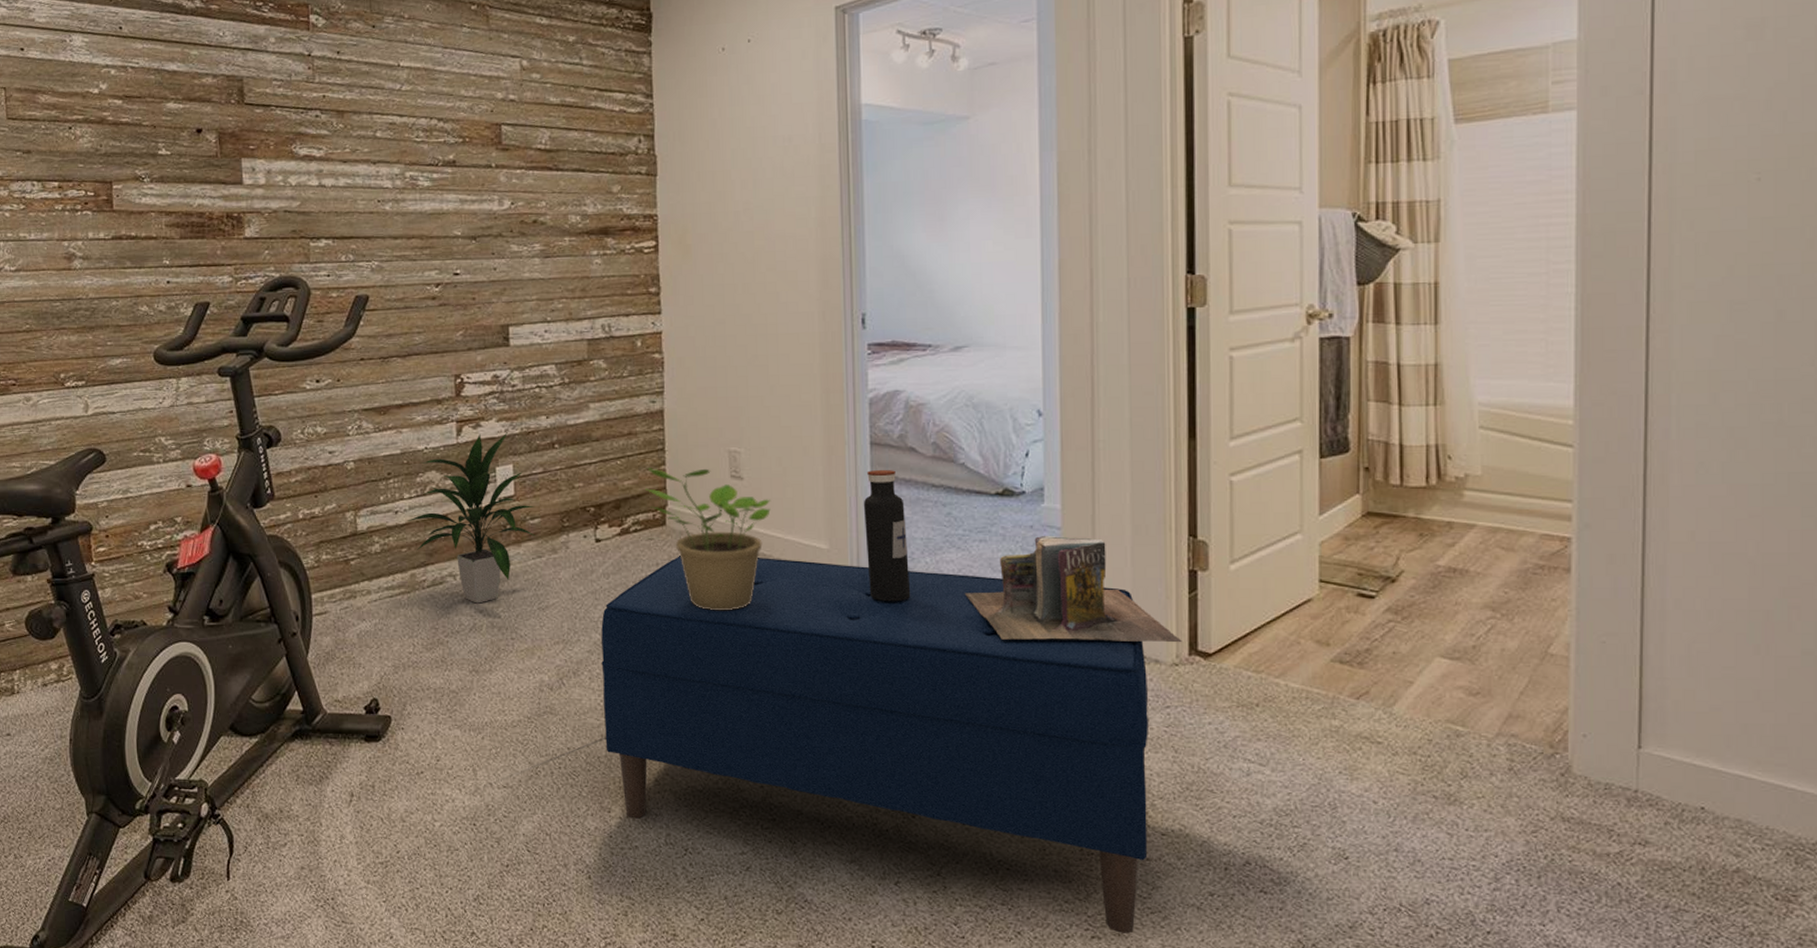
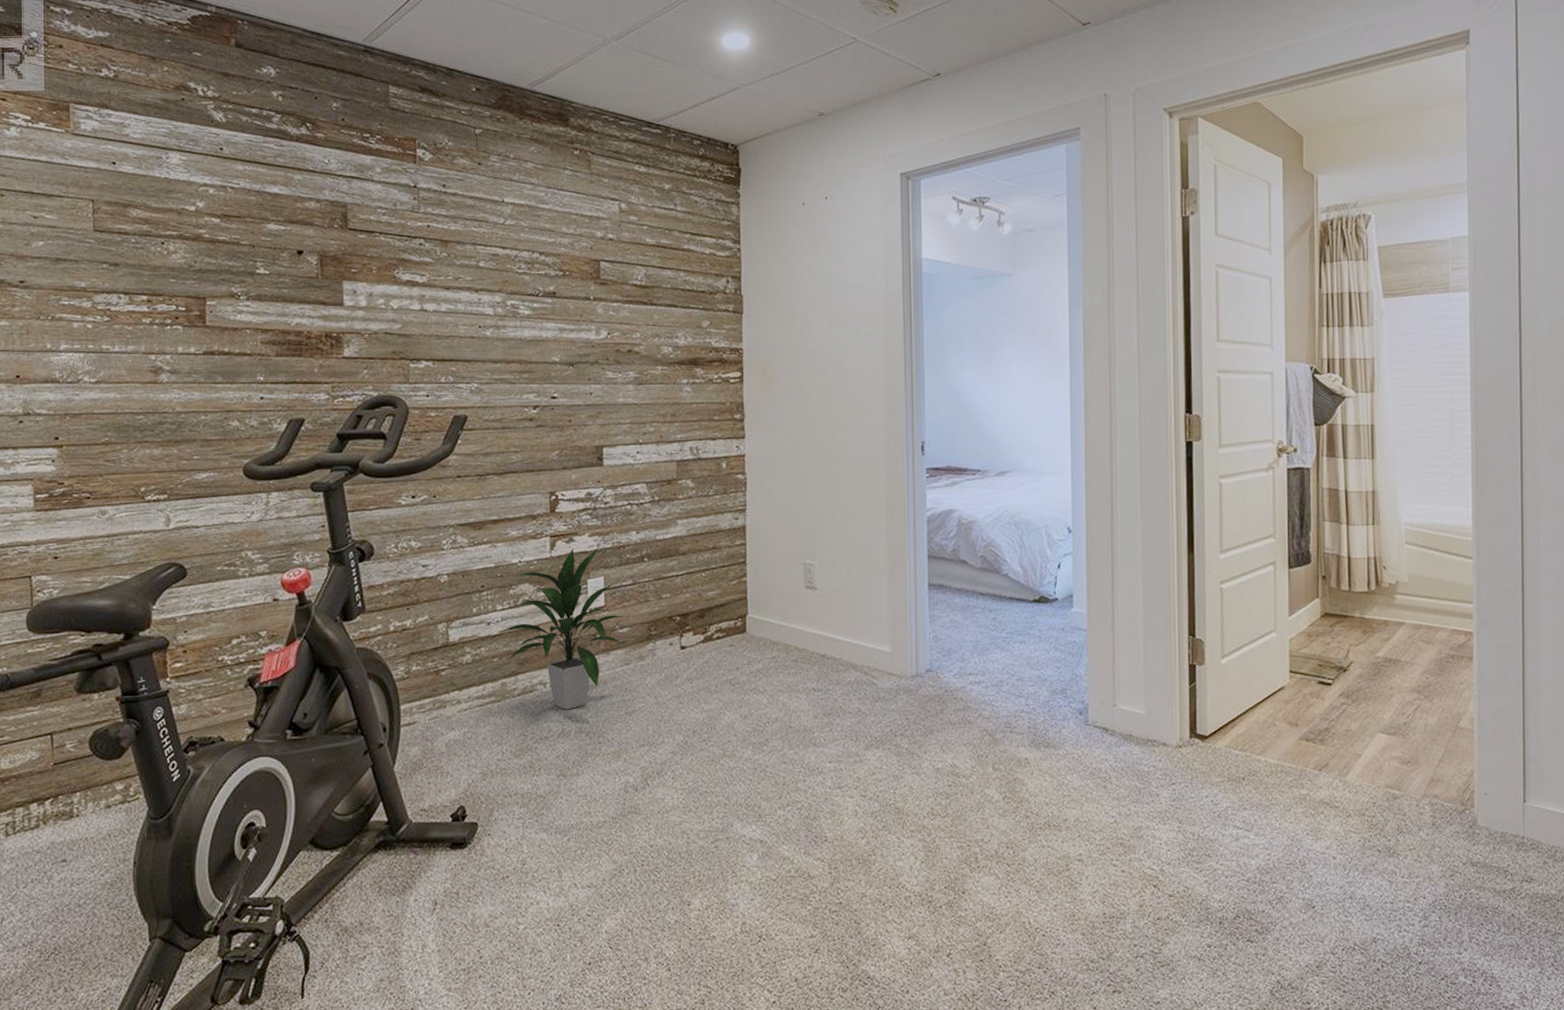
bench: present [601,556,1149,934] -> none [684,660,1159,986]
potted plant: present [645,468,771,611] -> none [728,580,841,711]
water bottle: present [863,469,911,602] -> none [921,579,962,699]
books: present [965,536,1182,643] -> none [1008,637,1184,730]

